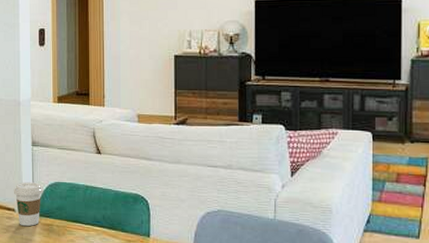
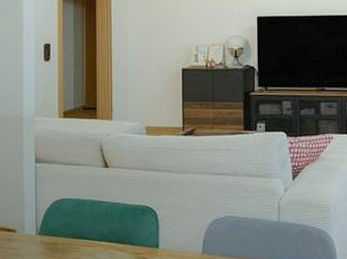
coffee cup: present [13,182,43,227] -> none [14,200,47,247]

